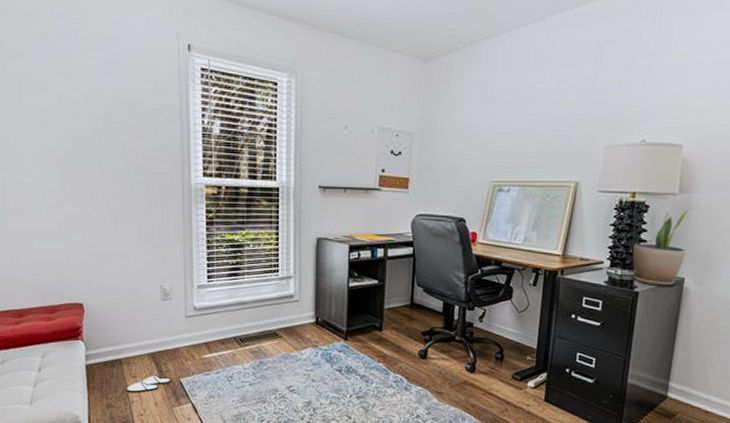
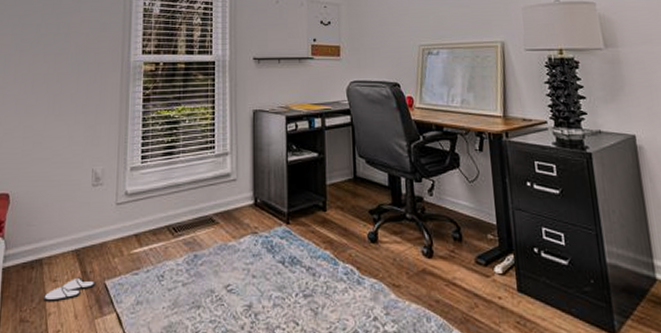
potted plant: present [632,209,691,286] -> none [572,63,629,145]

